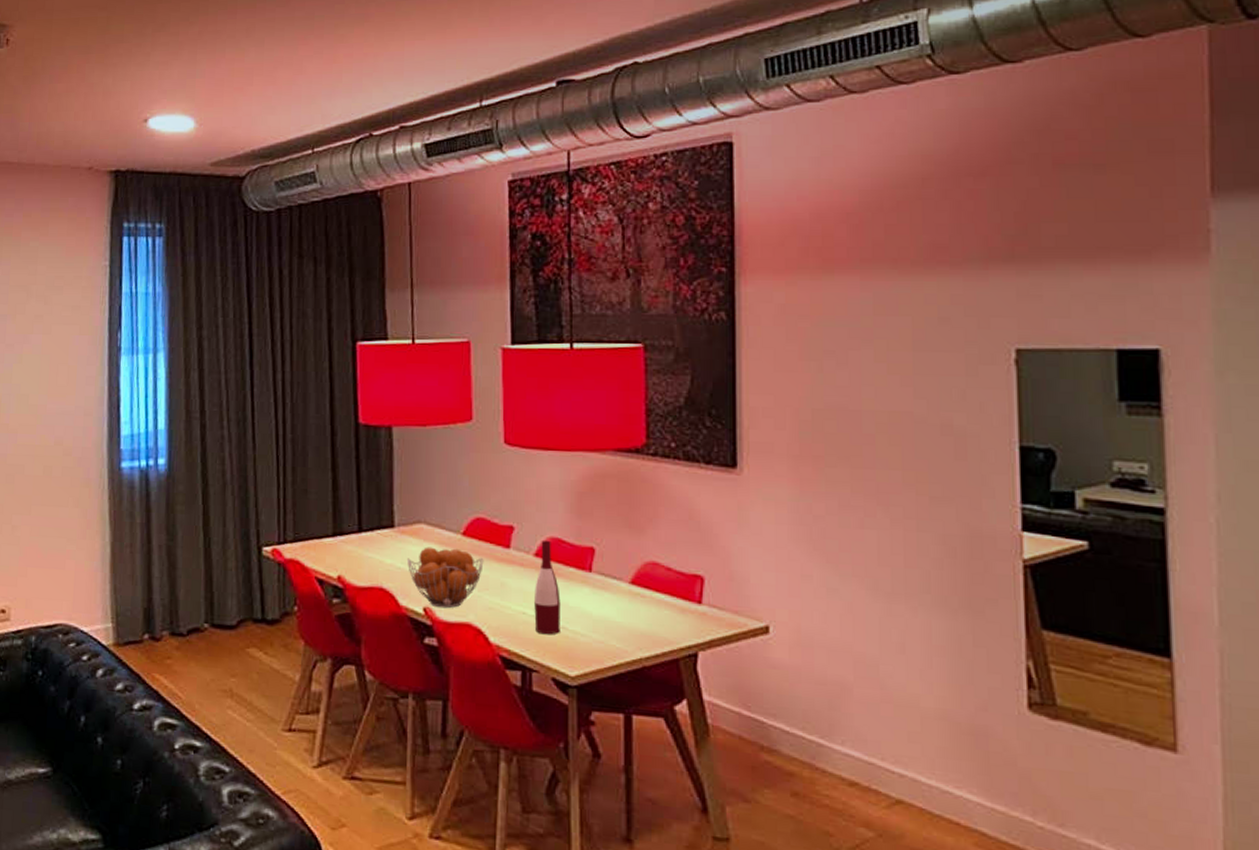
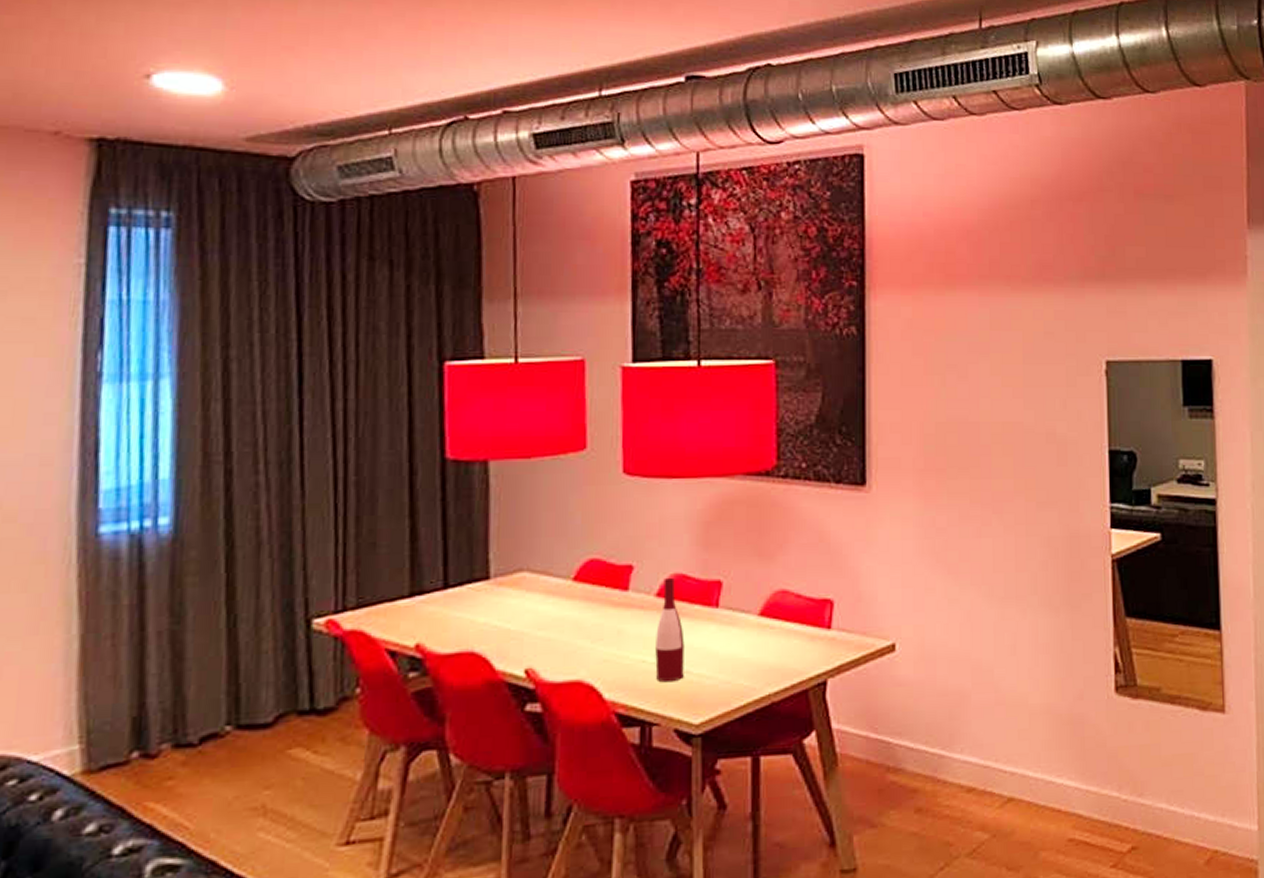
fruit basket: present [406,547,484,609] -> none [504,596,598,668]

